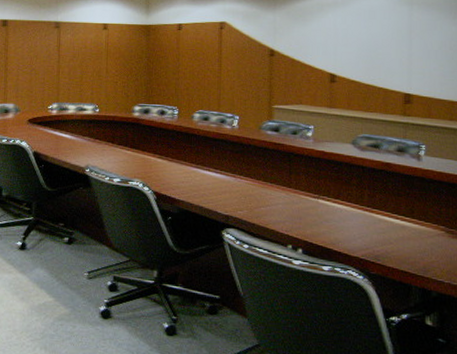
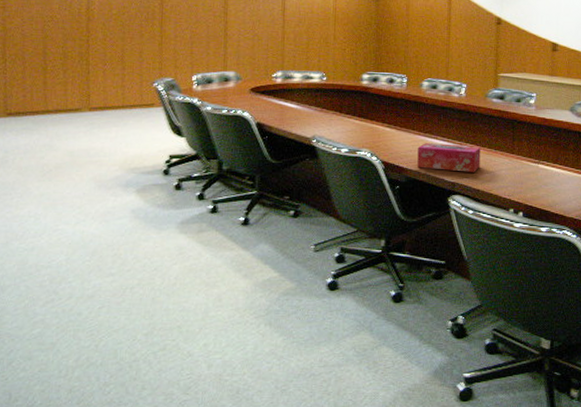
tissue box: none [189,175,255,206] -> present [417,143,481,172]

